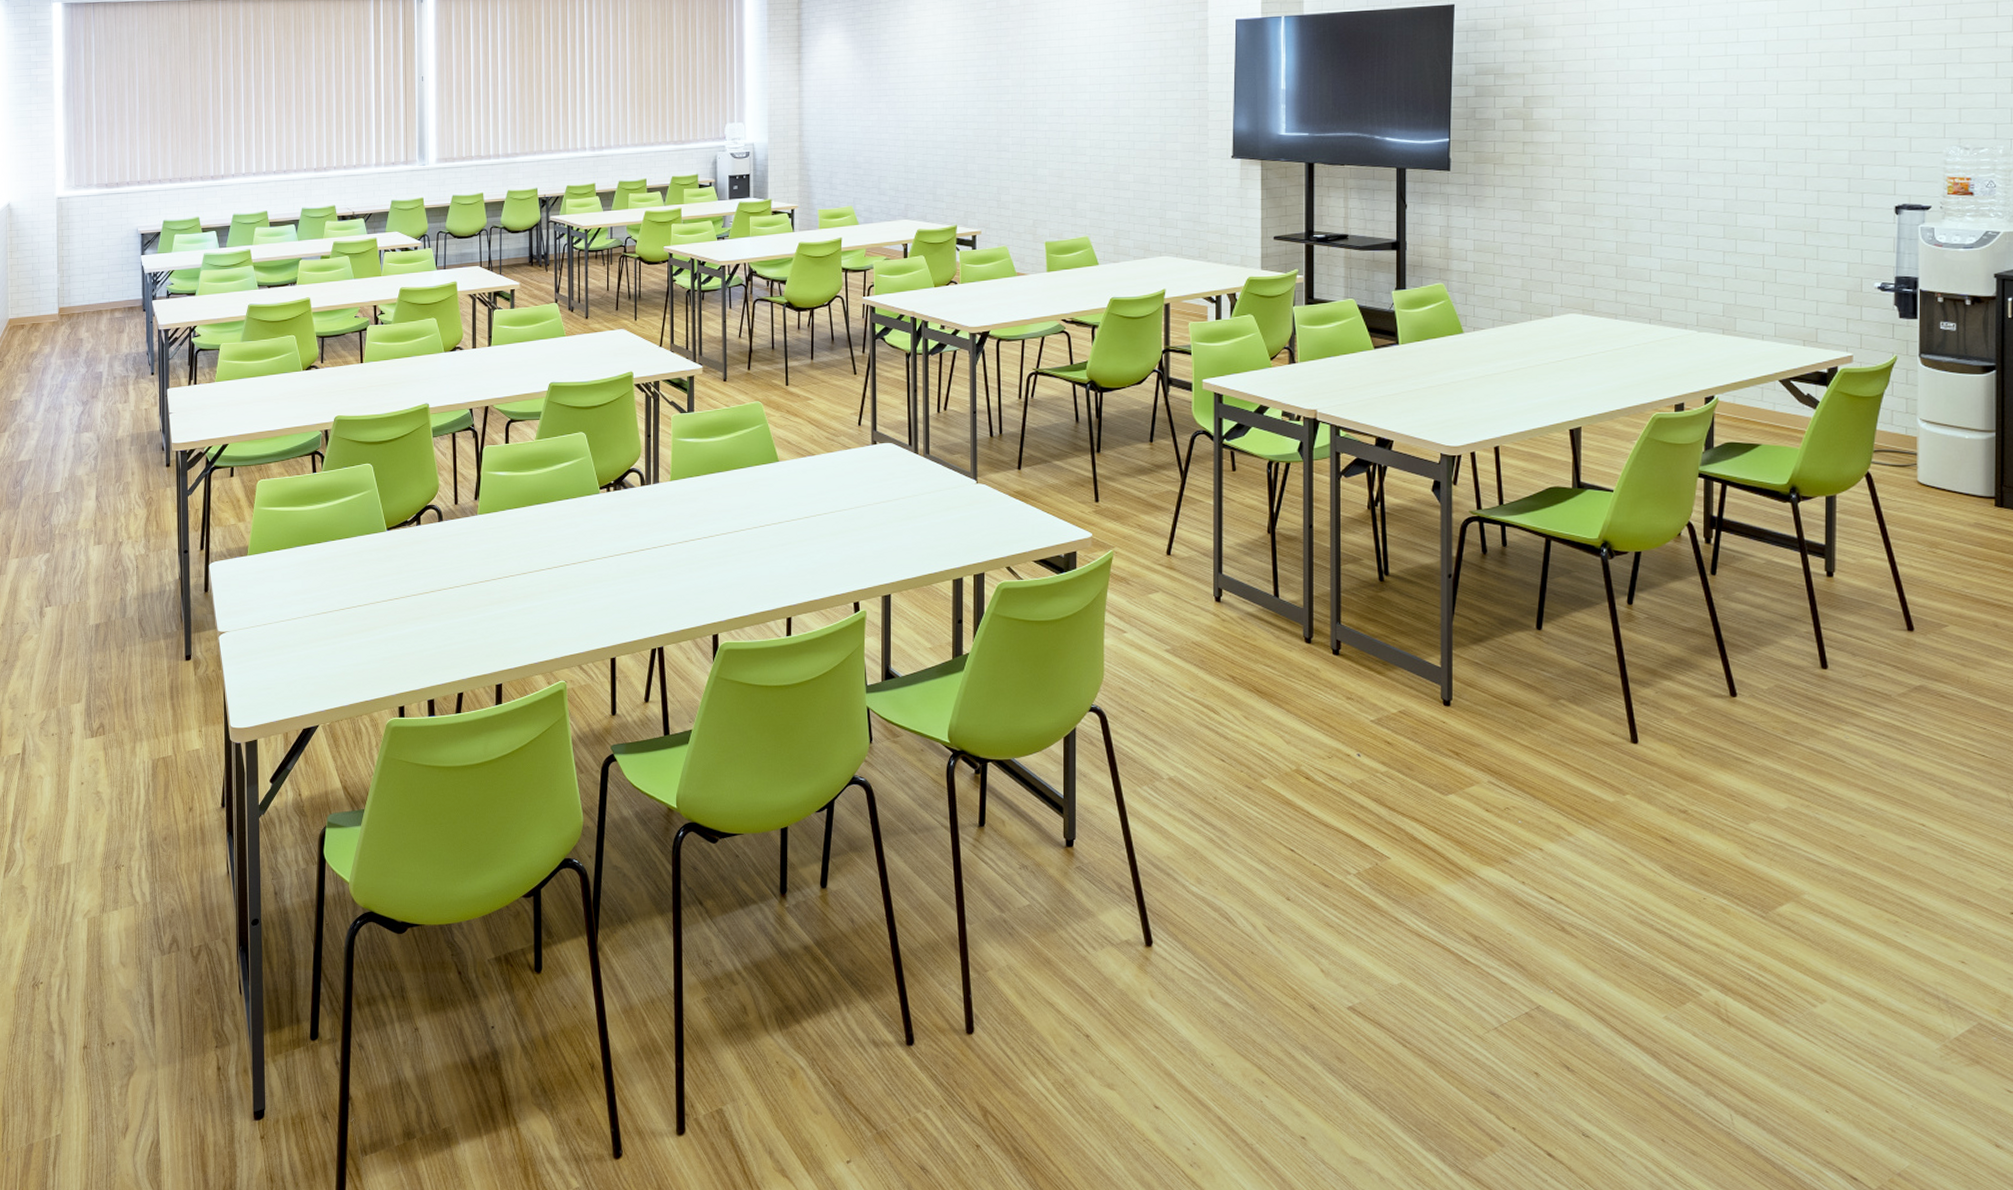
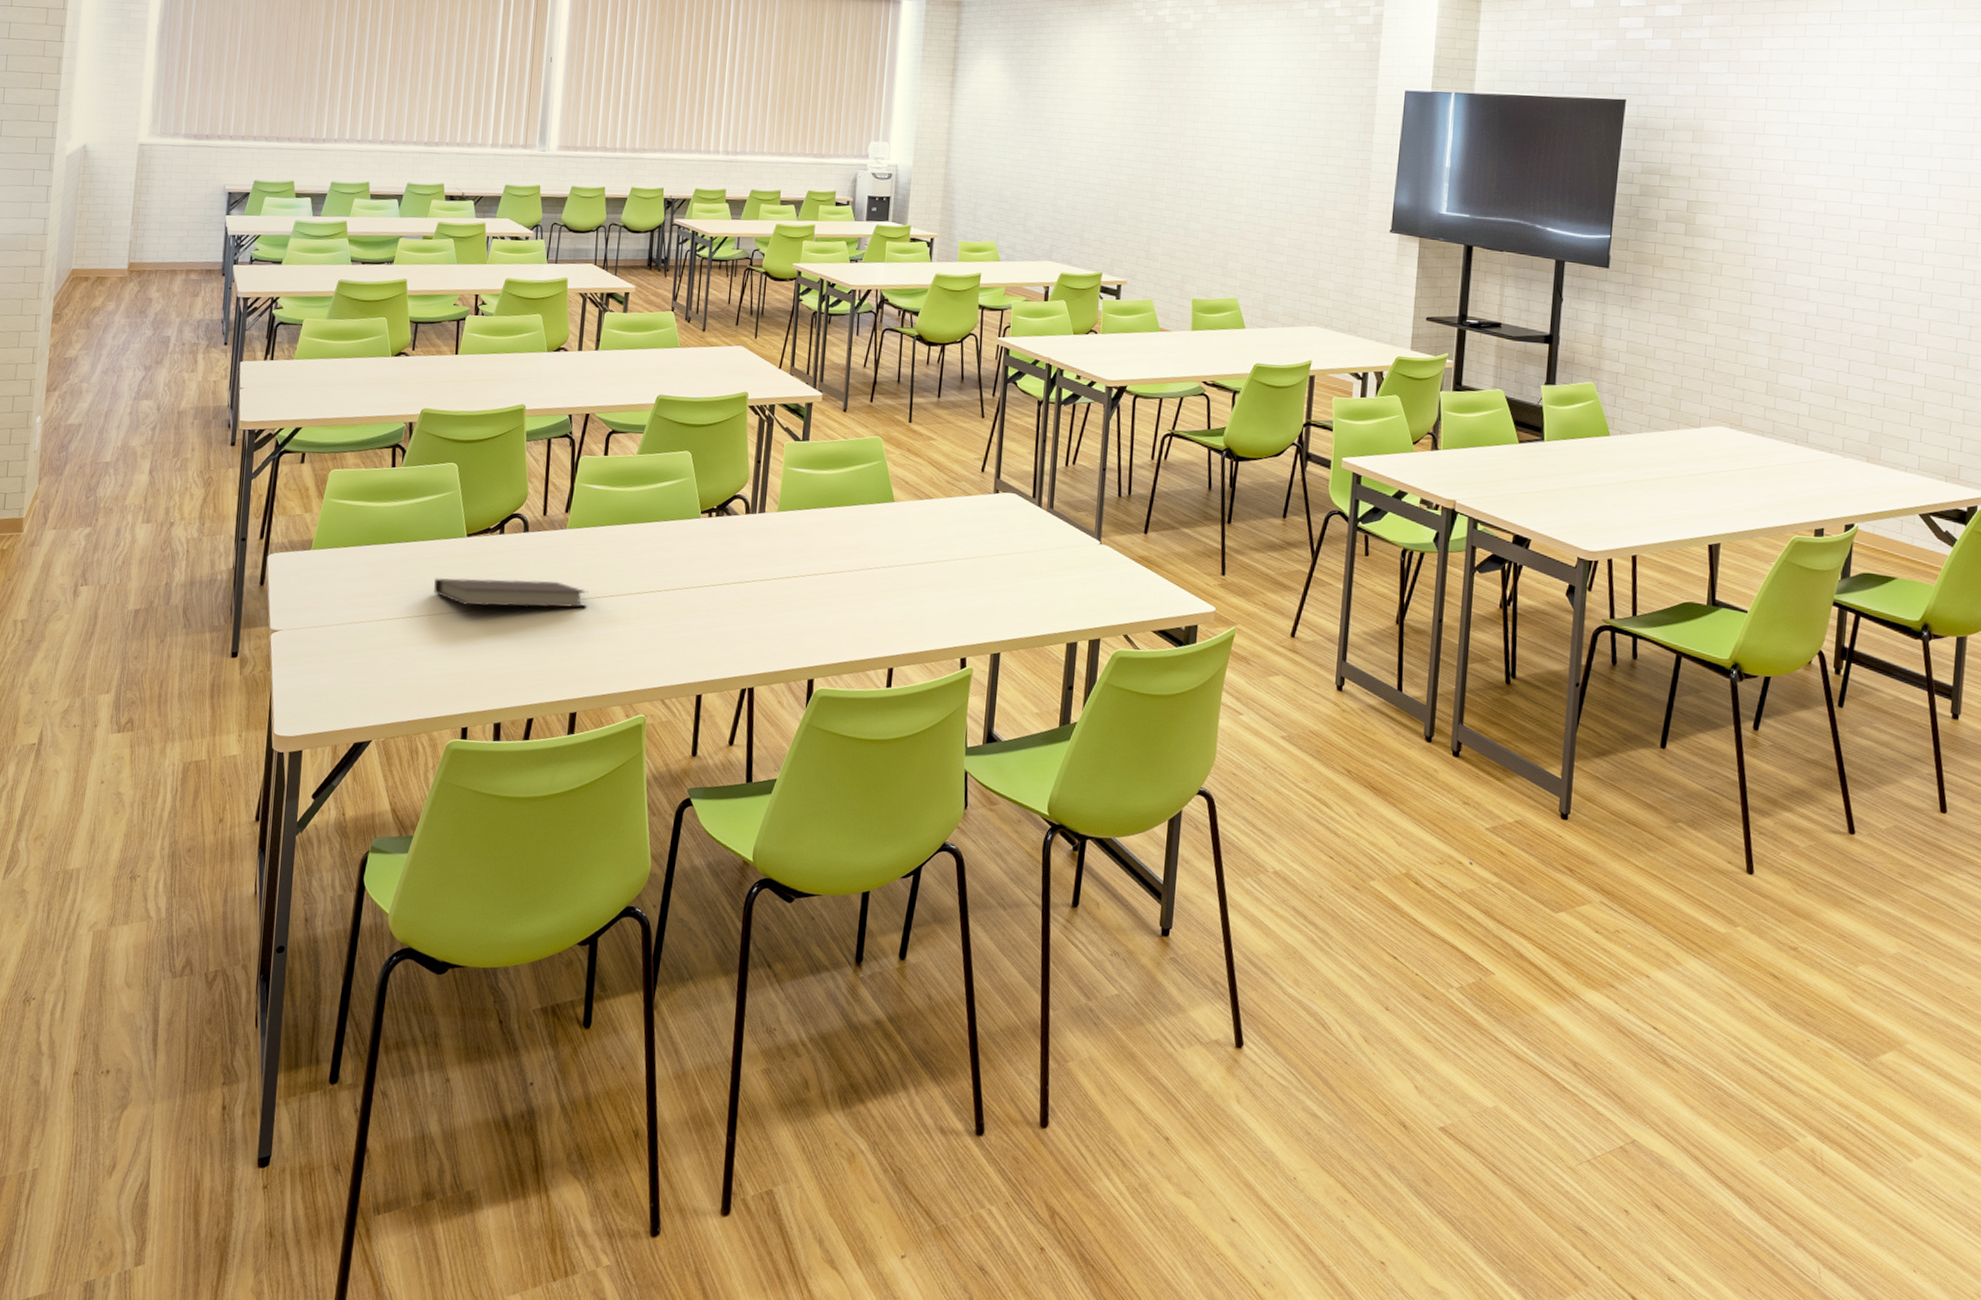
notebook: none [362,564,503,595] -> present [434,577,589,608]

